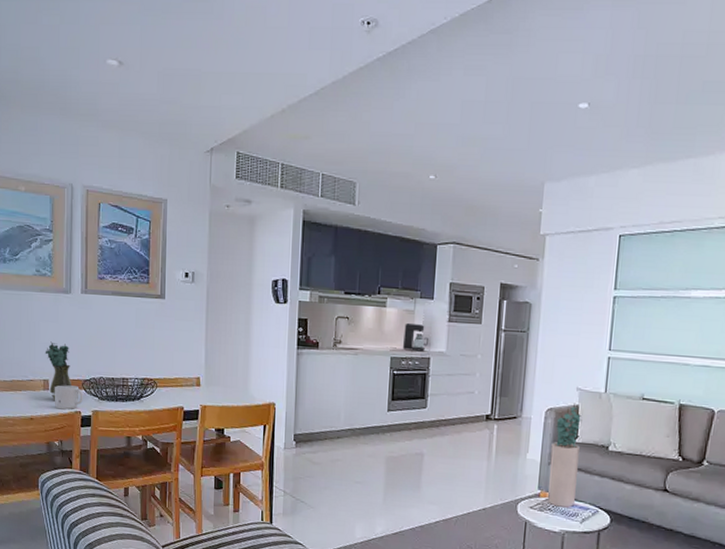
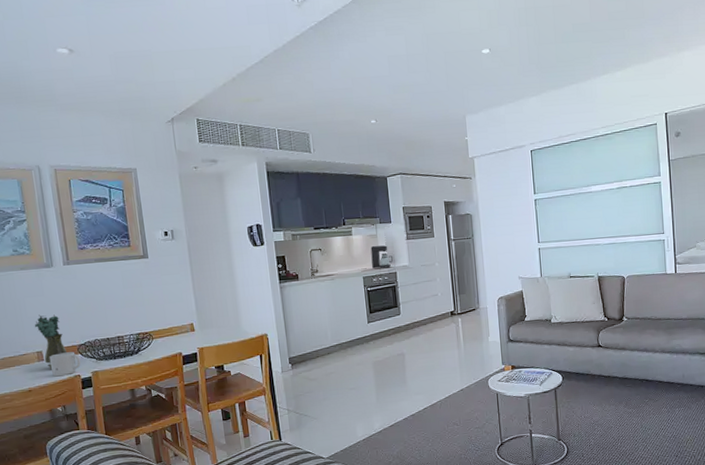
vase: present [548,402,581,508] -> none [507,289,534,376]

